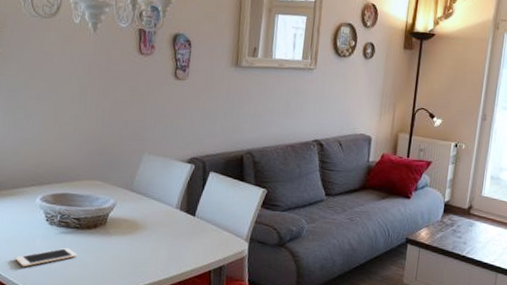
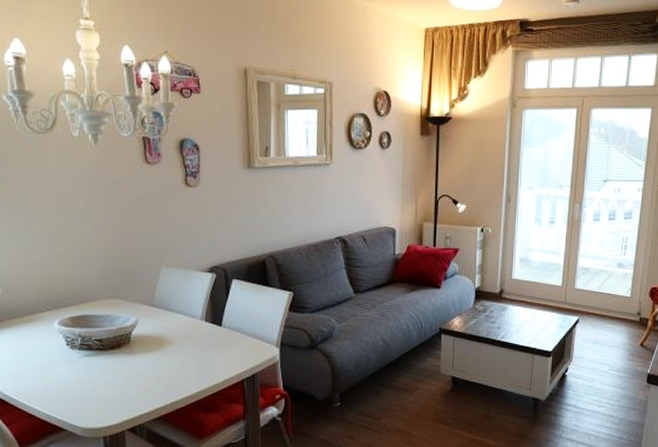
cell phone: present [14,247,78,267] -> none [38,370,104,395]

